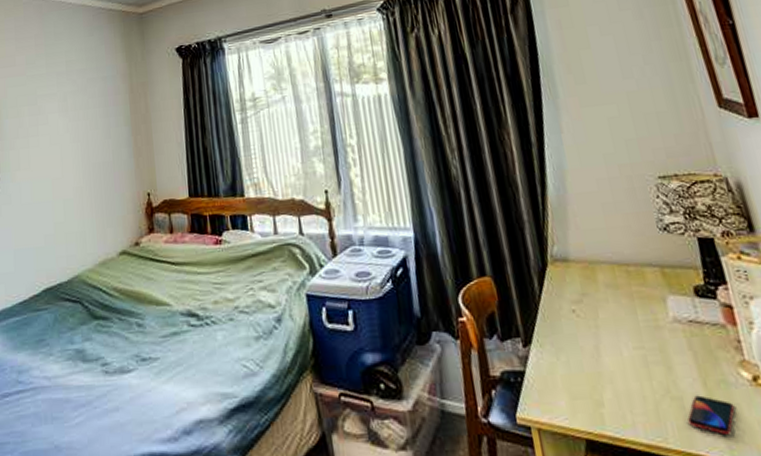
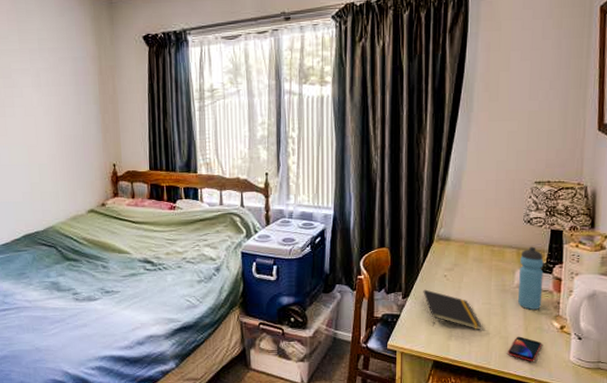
notepad: none [548,332,641,389] -> present [423,289,482,330]
water bottle: none [667,262,717,354] -> present [518,246,544,310]

